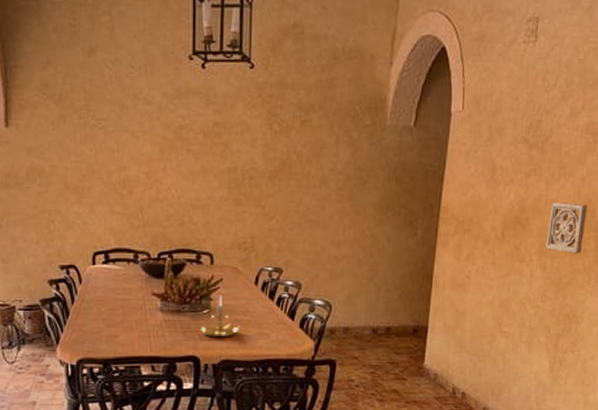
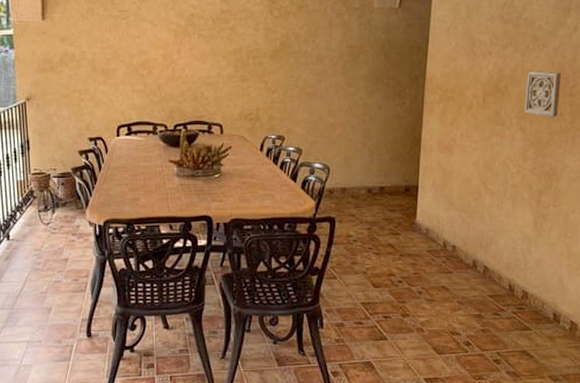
candle holder: present [200,295,242,338] -> none [213,161,249,199]

